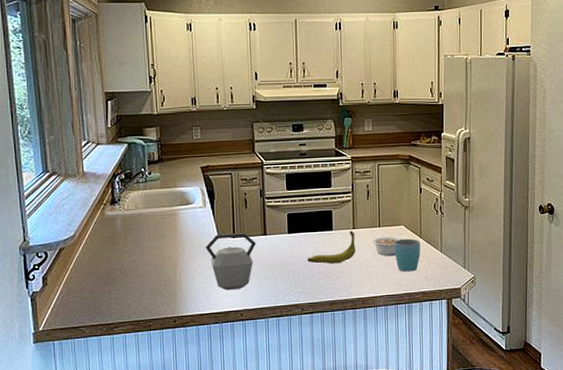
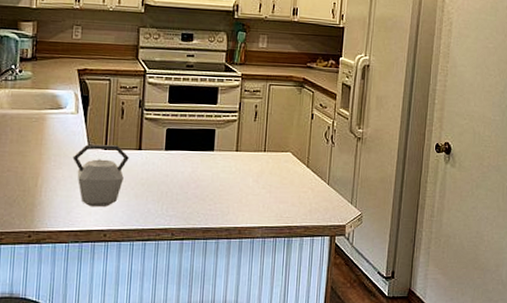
banana: present [308,230,356,264] -> none [184,153,238,188]
legume: present [373,236,403,256] -> none [256,162,288,184]
mug: present [395,238,421,272] -> none [278,166,308,203]

